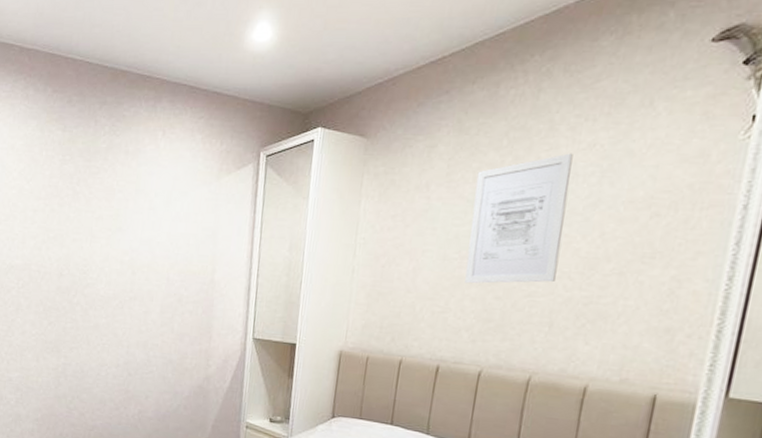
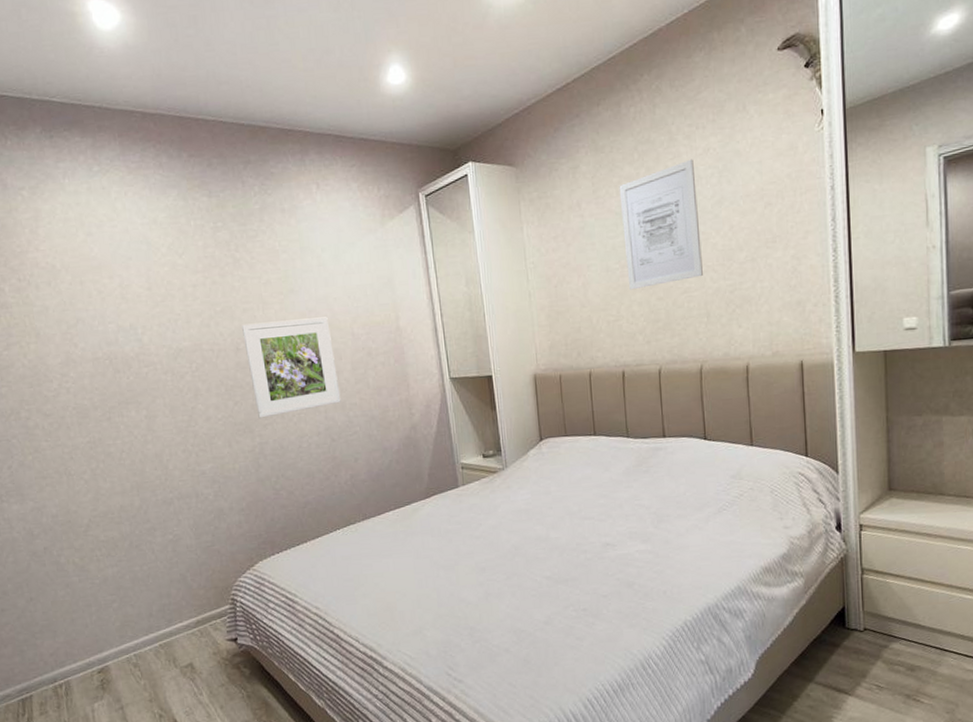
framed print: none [66,253,148,342] -> present [241,317,341,419]

